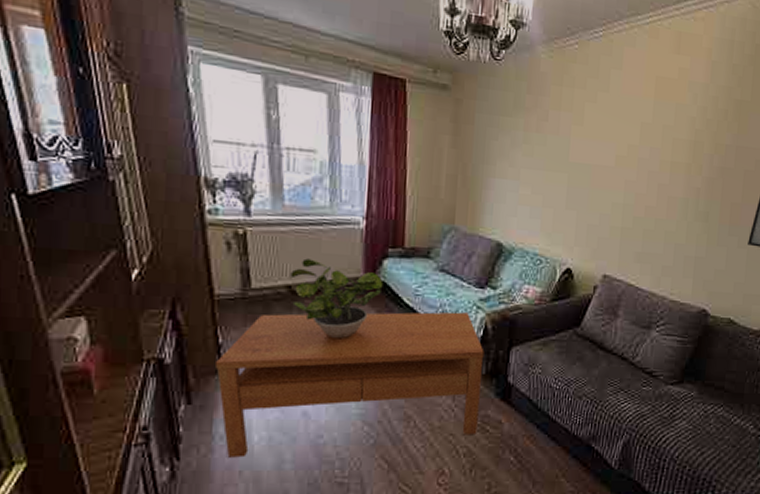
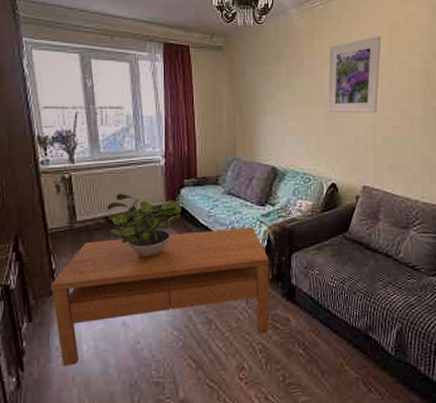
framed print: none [570,91,646,188] -> present [327,36,382,112]

